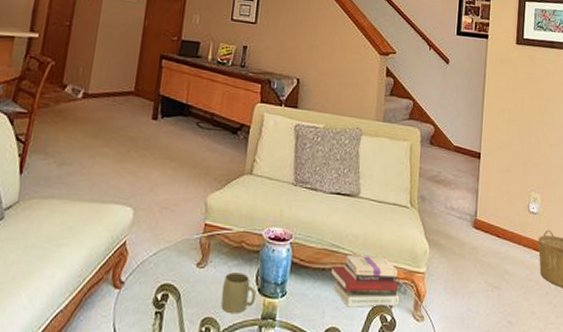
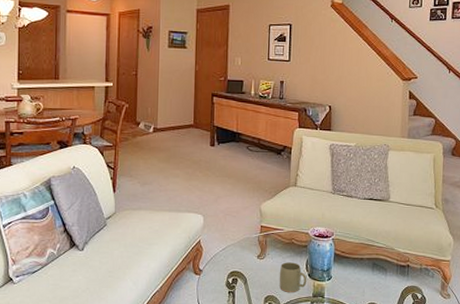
books: present [330,255,400,308] -> none [367,248,429,289]

